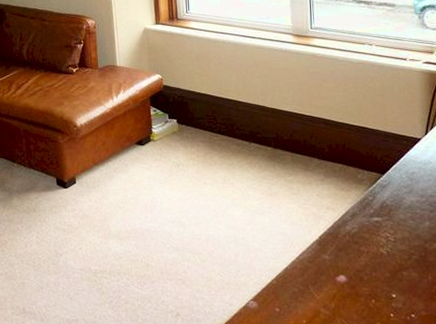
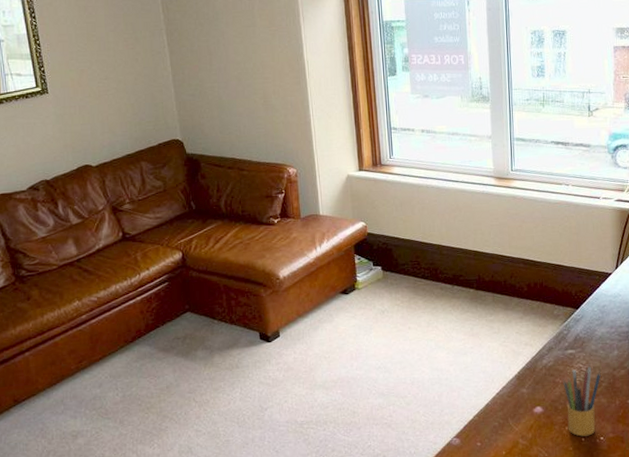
pencil box: none [368,233,411,312] -> present [563,363,601,437]

